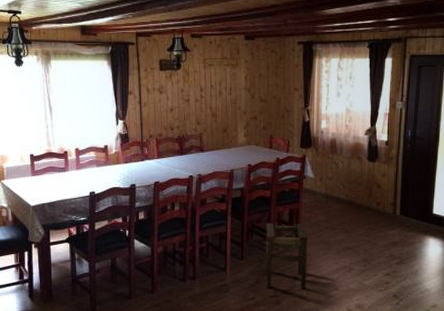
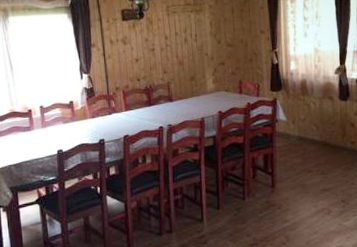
stool: present [266,223,308,289] -> none [241,168,286,236]

